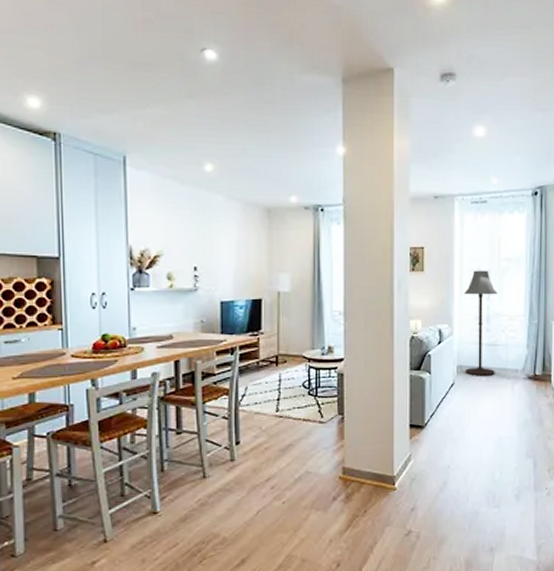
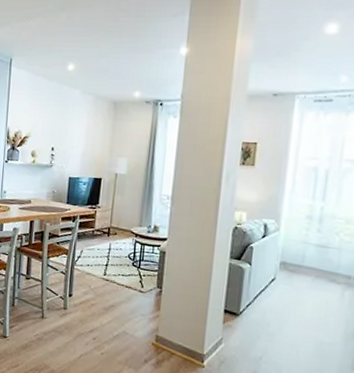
floor lamp: present [464,270,497,376] -> none [288,169,335,278]

